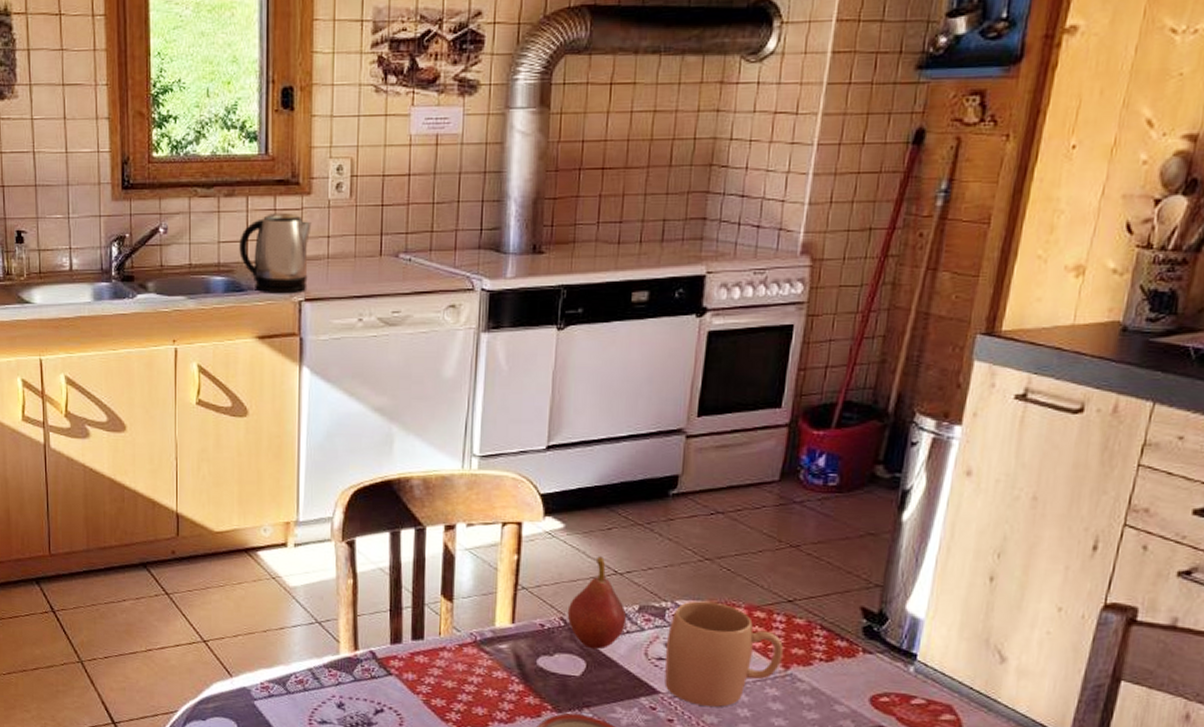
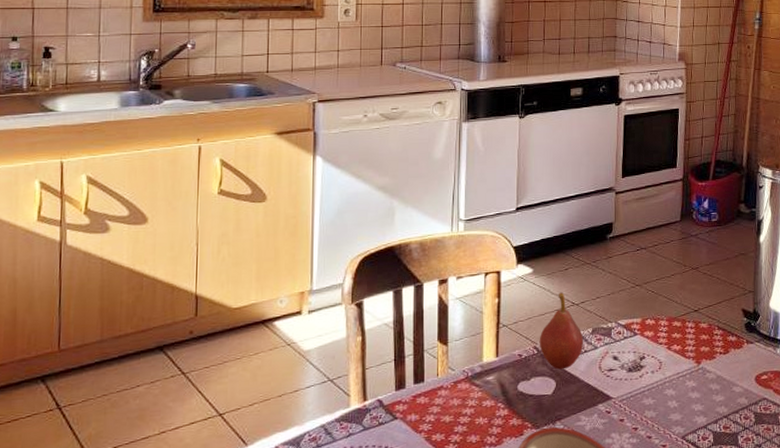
kettle: present [239,213,312,295] -> none [261,32,324,98]
mug: present [664,601,783,707] -> none [613,318,695,404]

